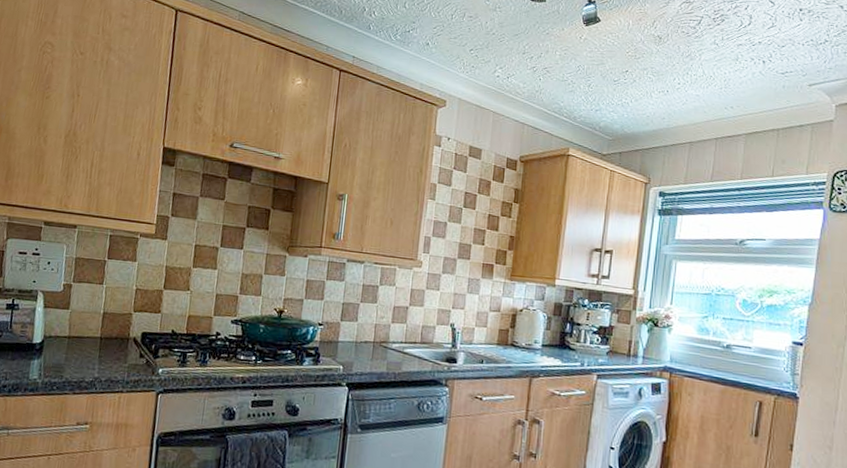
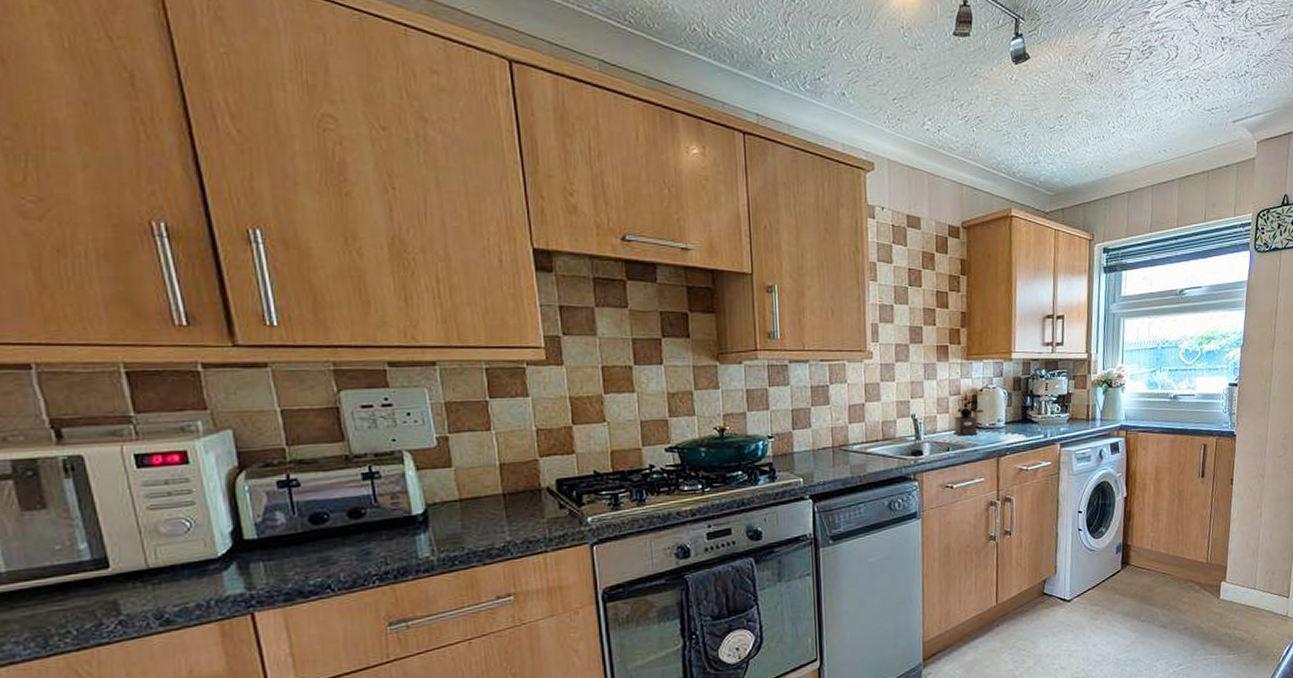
coffee grinder: none [489,310,521,353] -> present [954,392,983,436]

